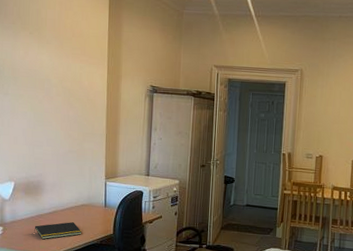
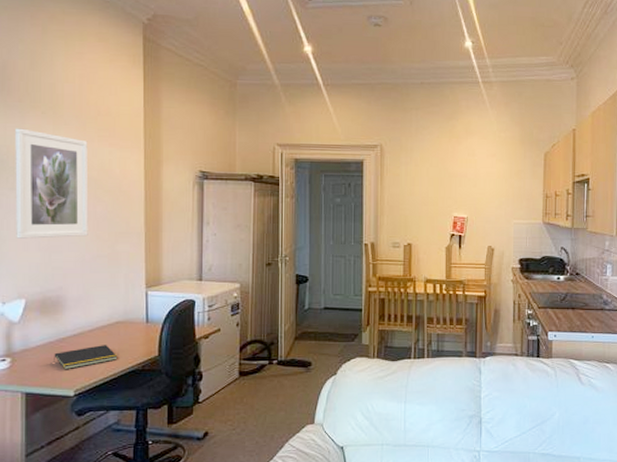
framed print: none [8,45,64,135] -> present [15,128,89,239]

